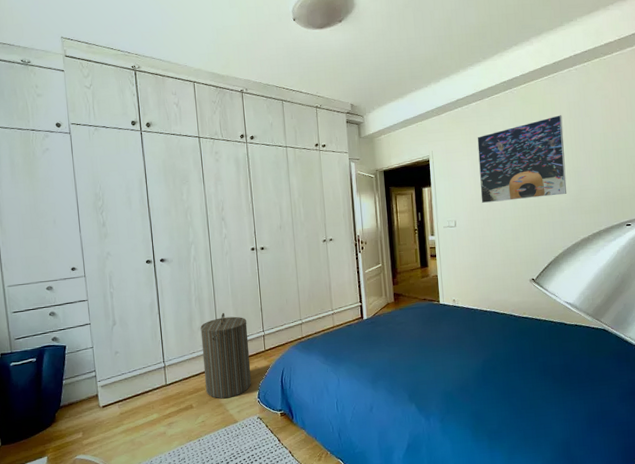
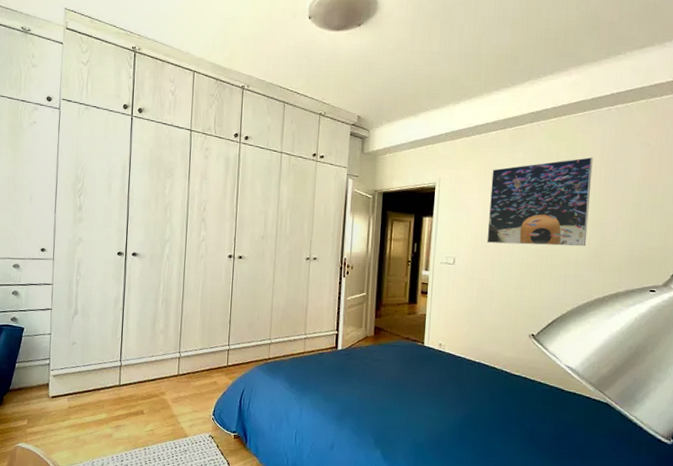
laundry hamper: present [200,313,252,399] -> none [159,319,213,410]

